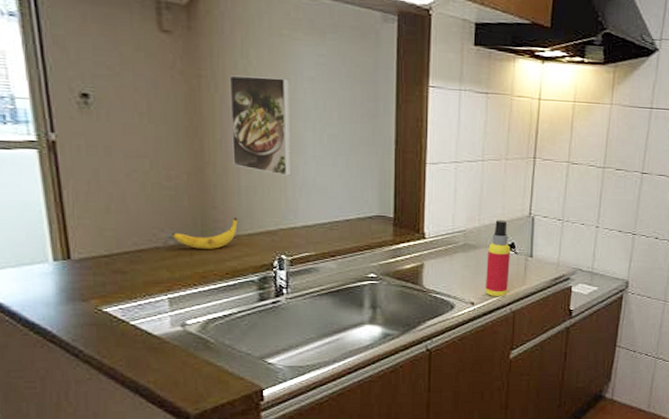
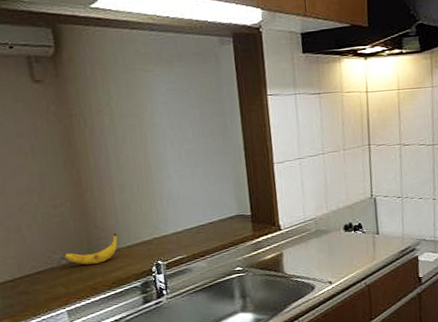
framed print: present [229,75,292,176] -> none [95,107,158,192]
spray bottle: present [486,220,511,297] -> none [338,204,361,274]

